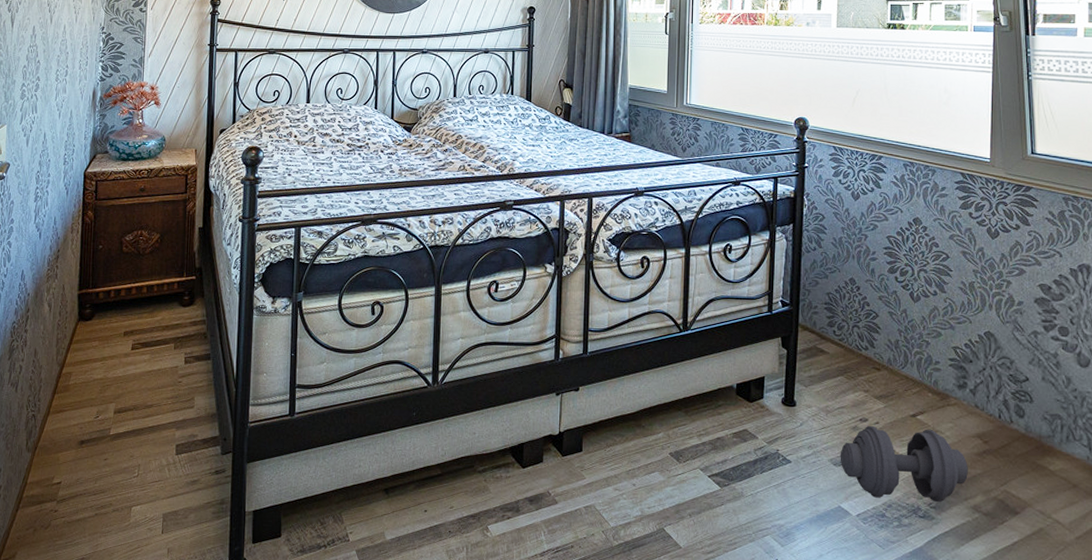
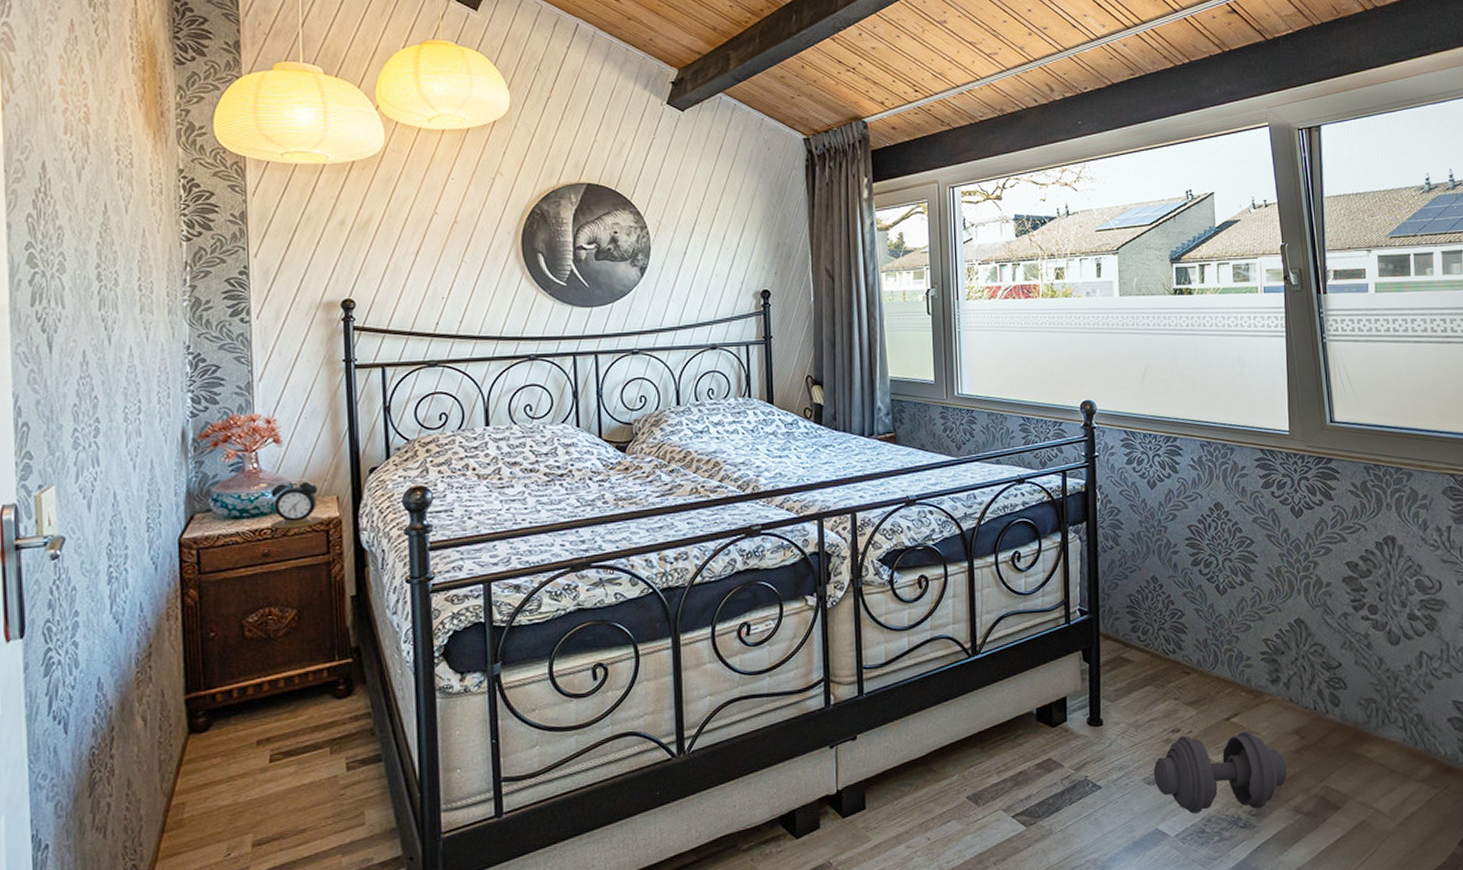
alarm clock: none [147,133,185,172] -> present [271,478,324,530]

